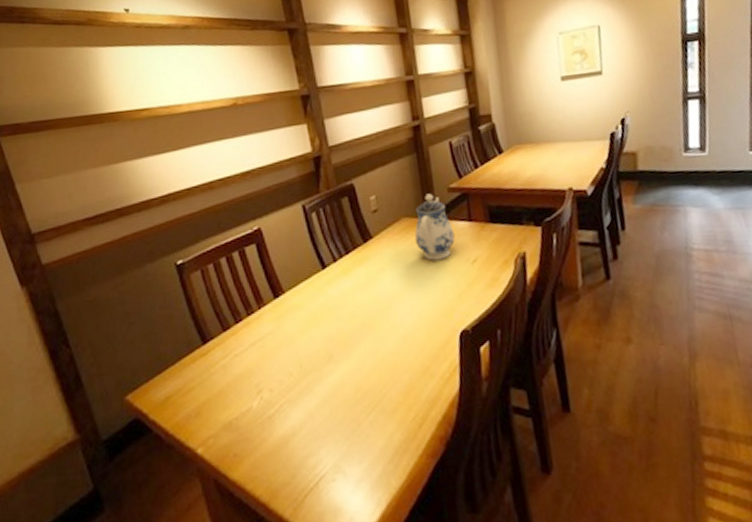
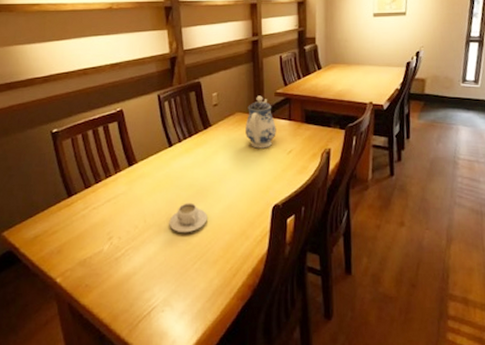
teacup: none [331,337,379,378] -> present [169,203,207,233]

